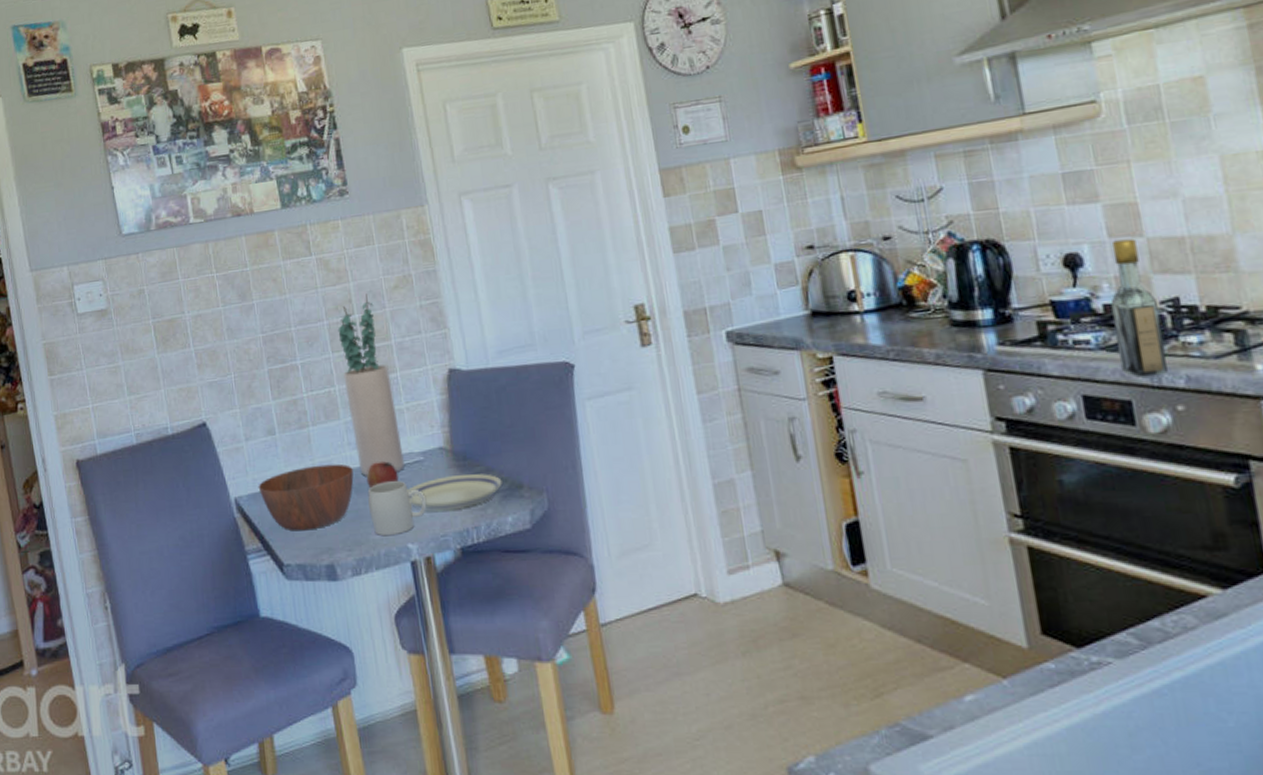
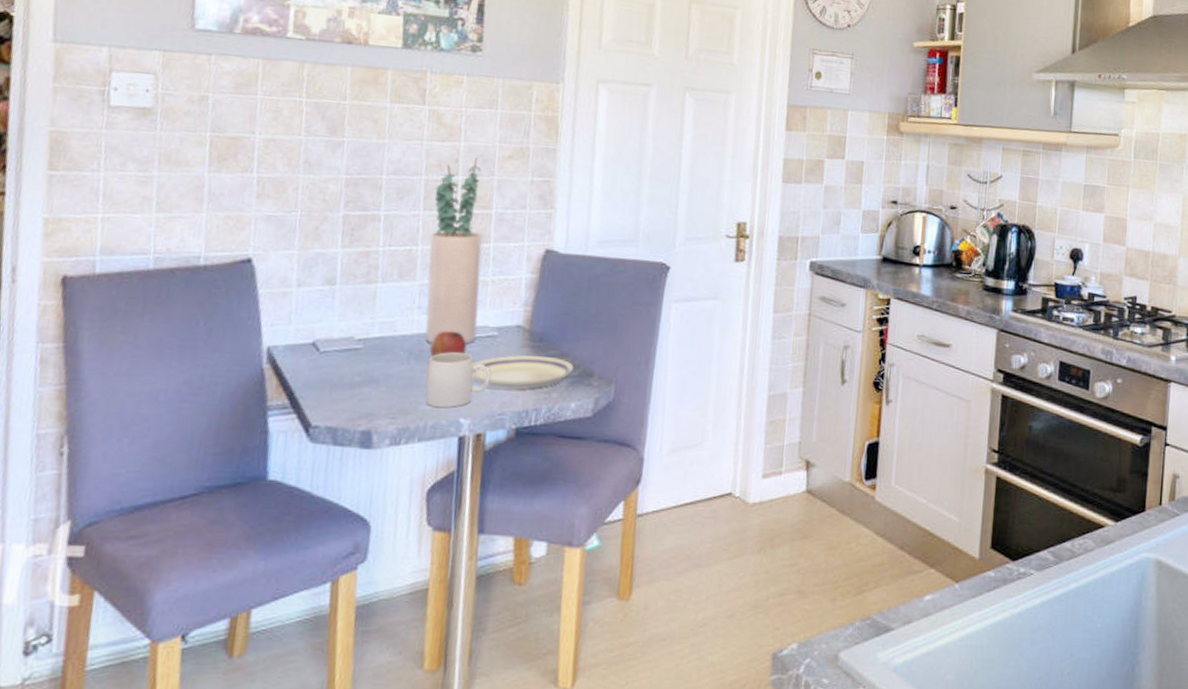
bowl: present [258,463,354,531] -> none [299,324,417,392]
bottle: present [1110,238,1168,378] -> none [1089,245,1122,355]

